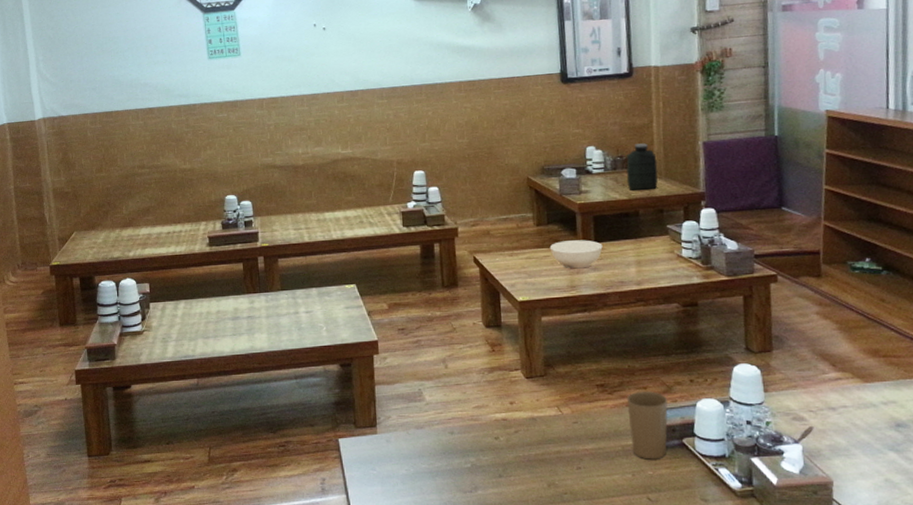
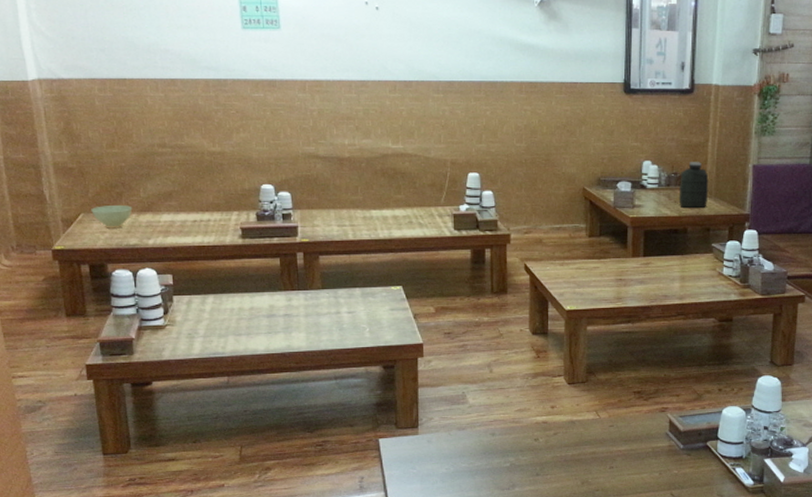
bowl: none [82,222,117,244] -> present [91,206,133,229]
bowl: present [549,240,603,269] -> none [600,253,651,281]
cup: present [626,391,668,460] -> none [660,399,698,460]

